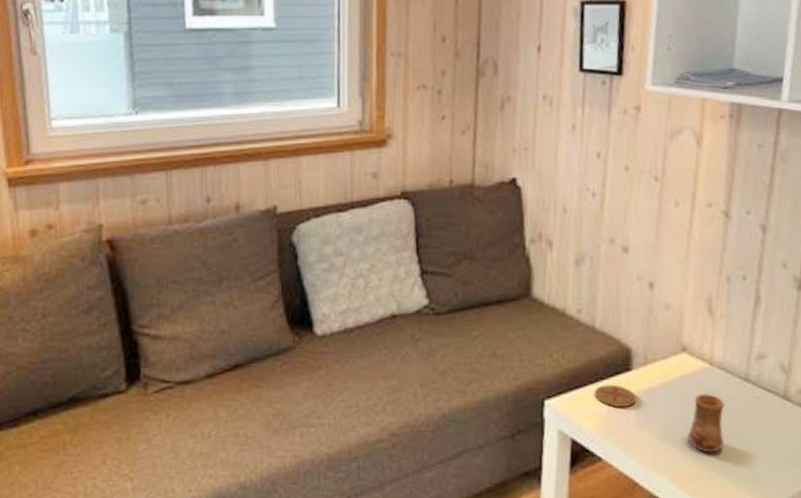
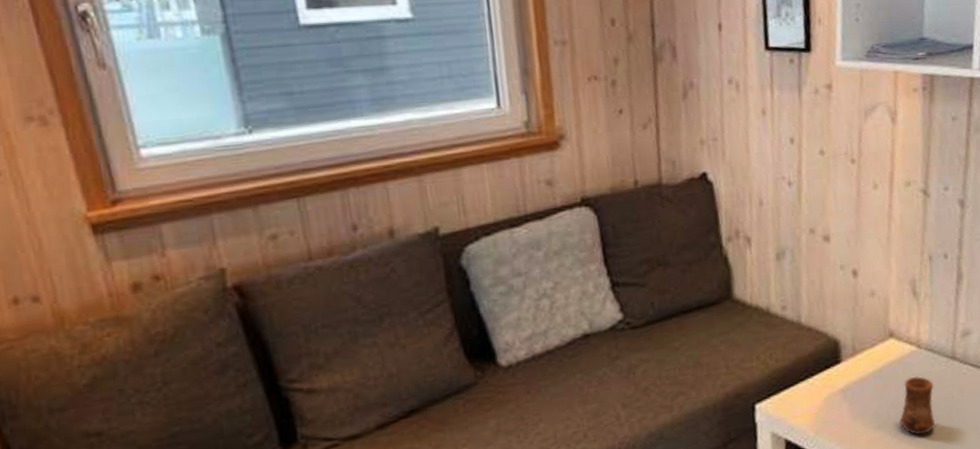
coaster: present [594,384,637,407] -> none [804,379,848,402]

